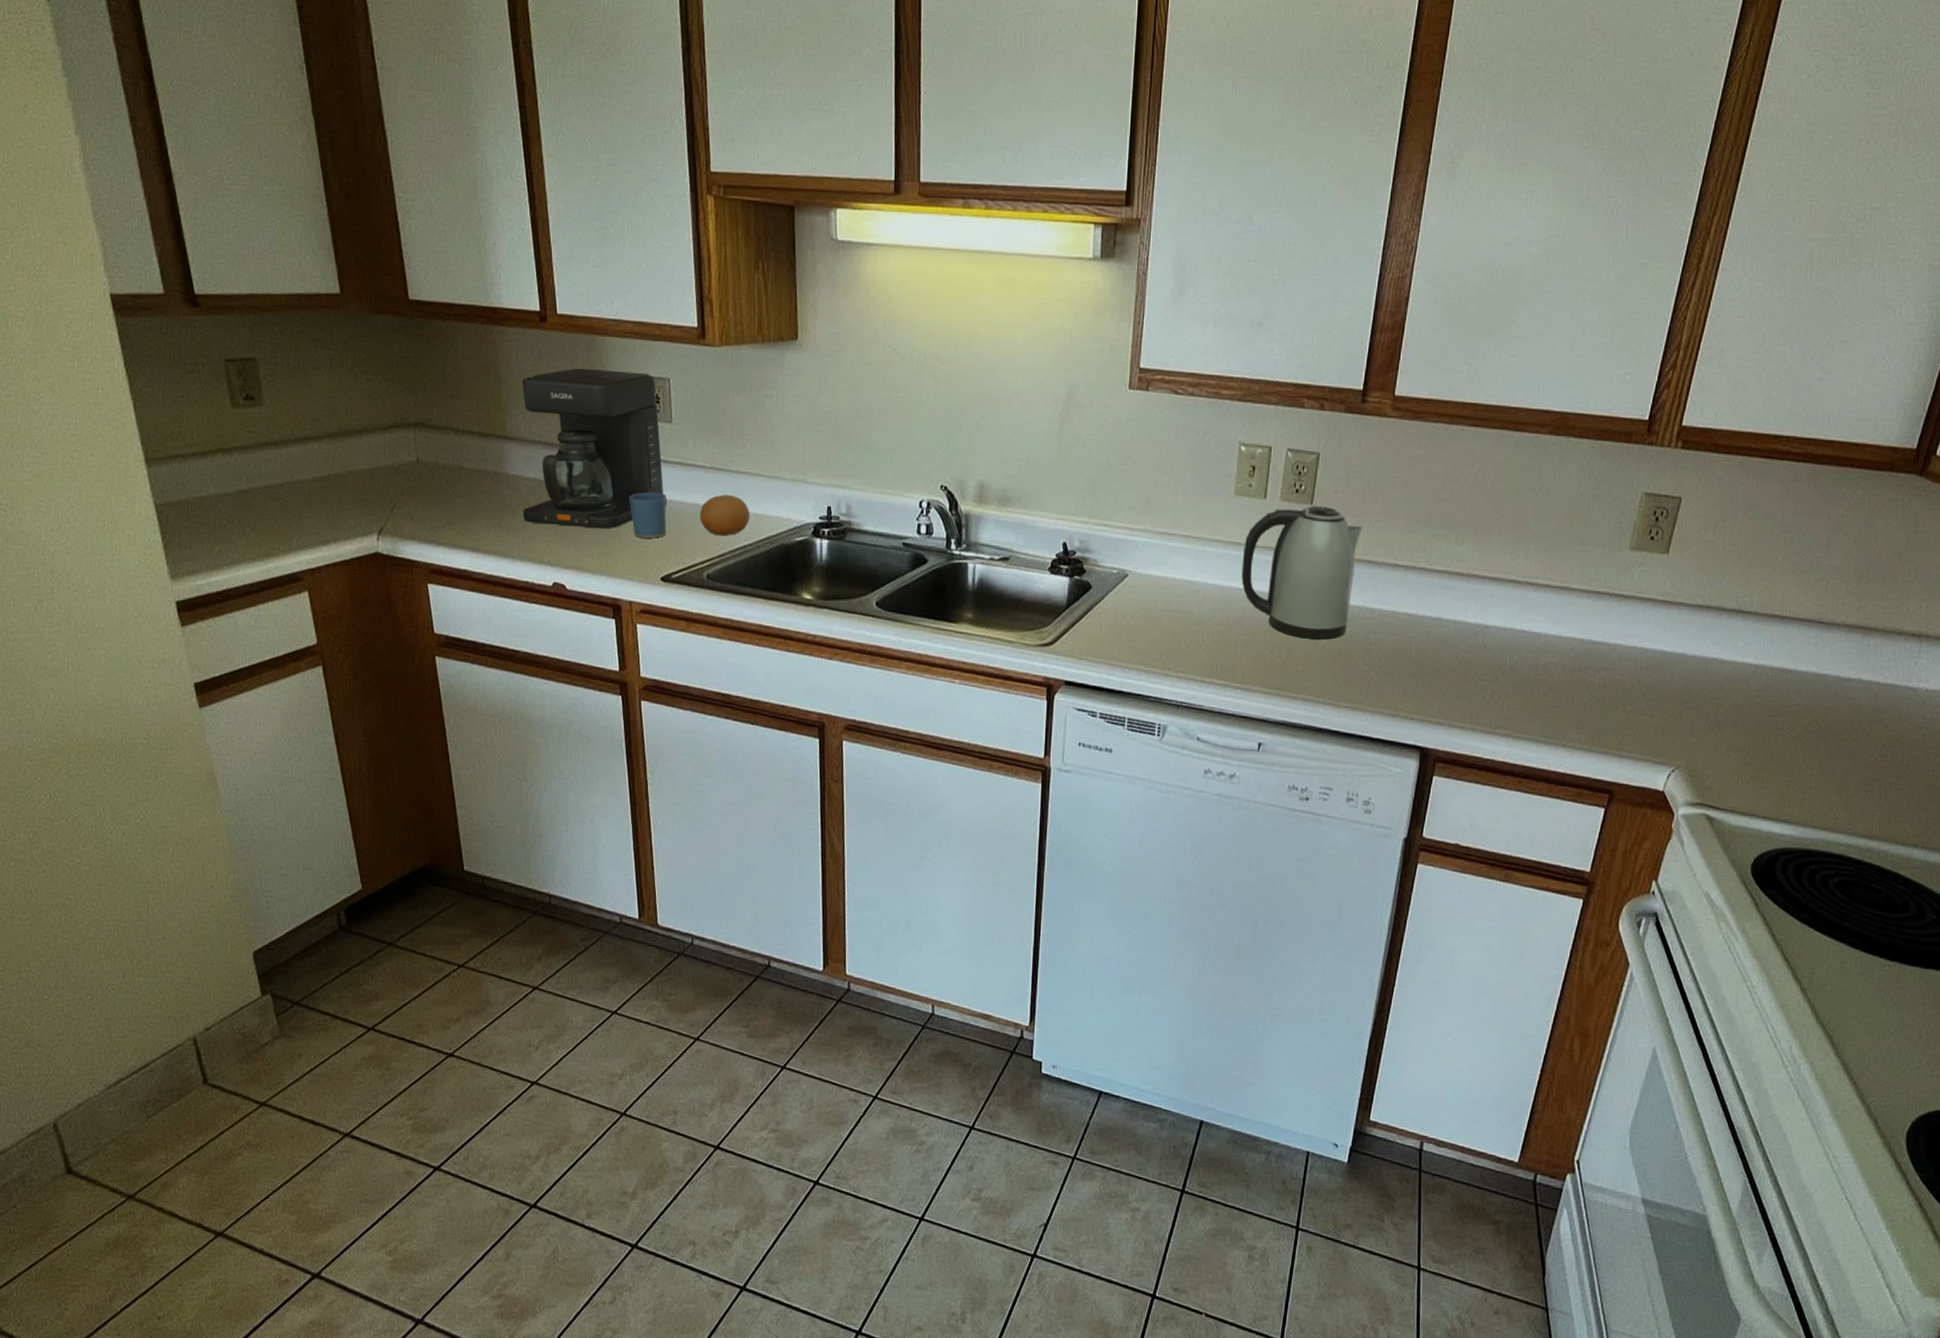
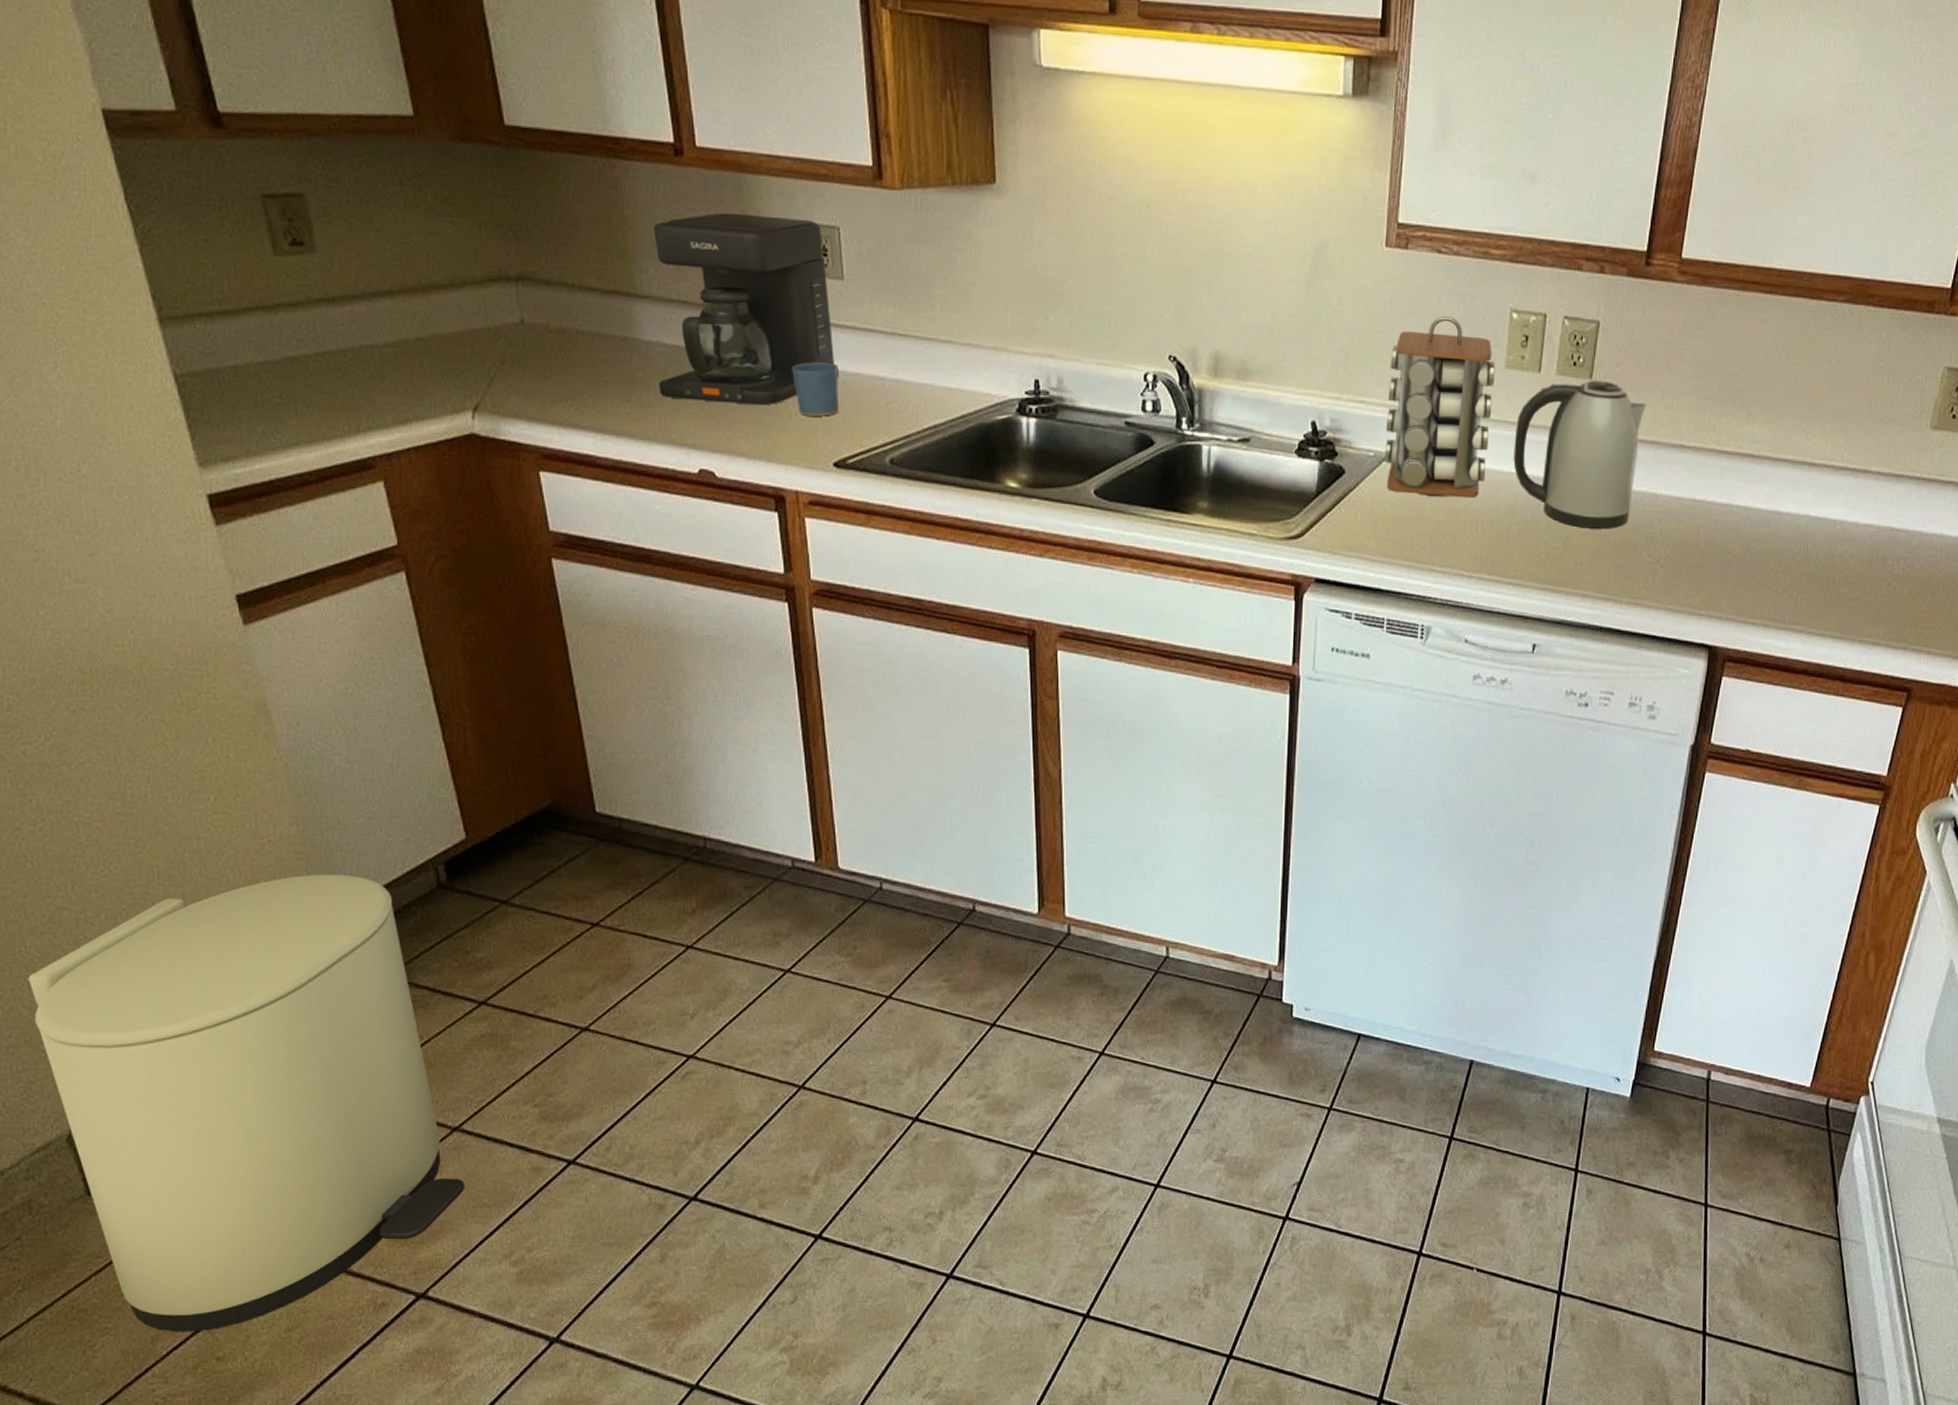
pedal bin: none [30,915,352,1294] -> present [28,874,464,1332]
fruit: present [700,494,750,536] -> none [880,365,942,414]
spice rack: none [1126,449,1225,611] -> present [1384,315,1495,499]

